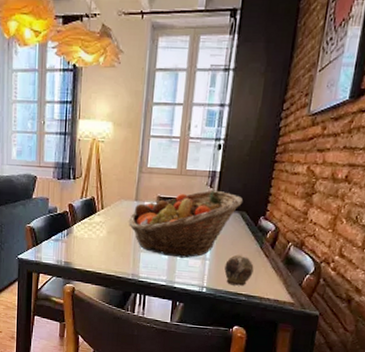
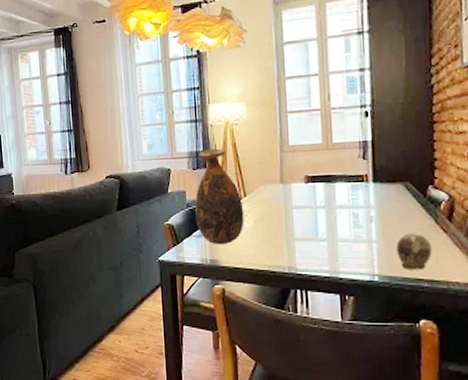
vase: none [55,161,100,250] -> present [195,148,245,245]
fruit basket: present [128,190,243,258] -> none [275,162,404,243]

